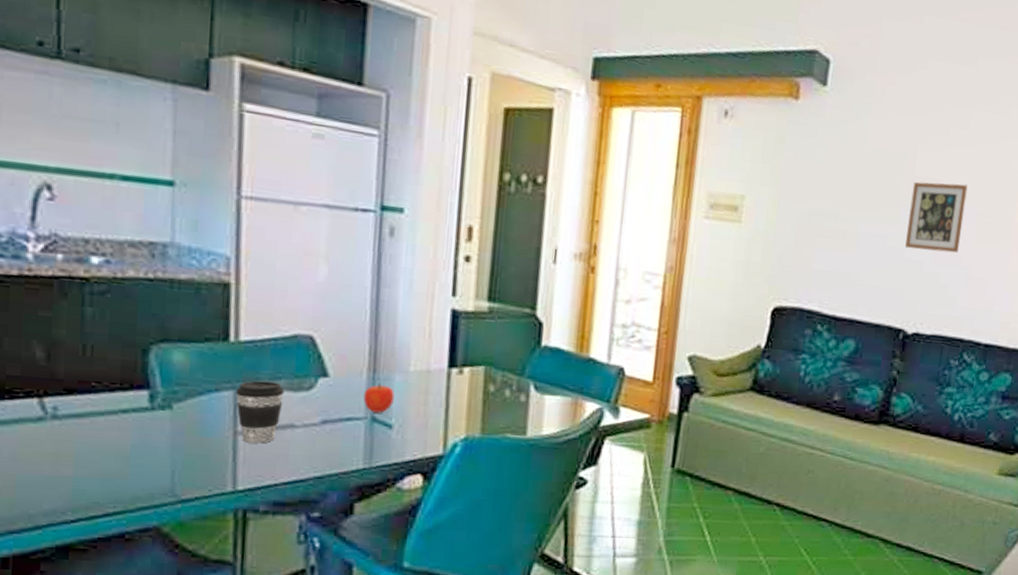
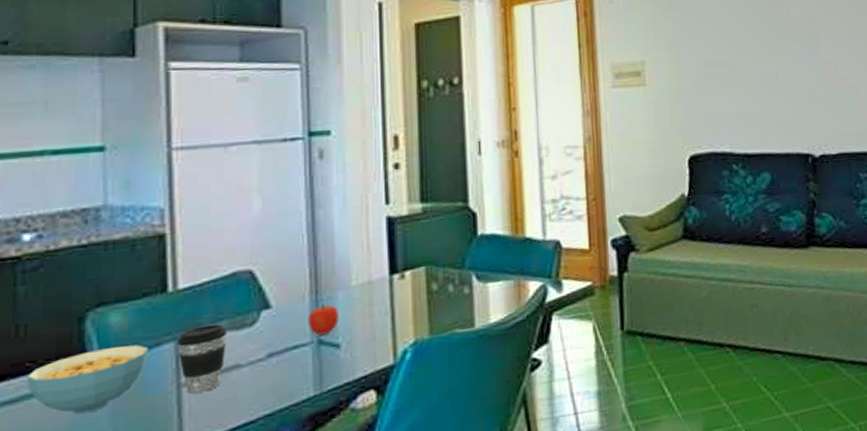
cereal bowl: none [92,383,208,441] -> present [27,344,148,414]
picture frame: present [905,181,968,254] -> none [791,16,843,81]

